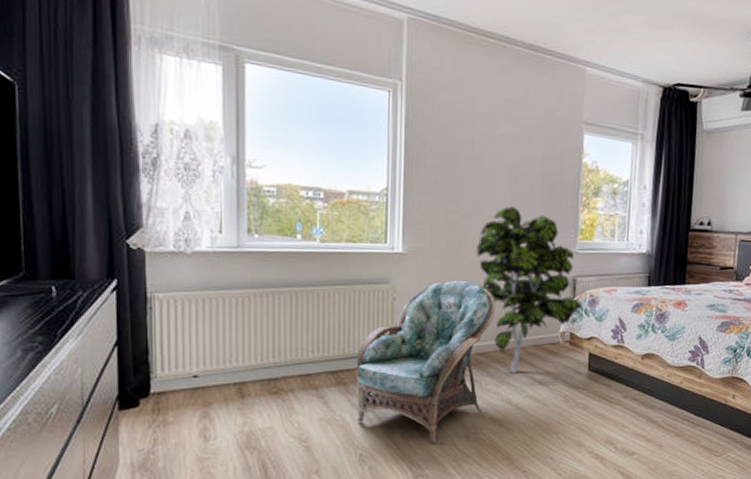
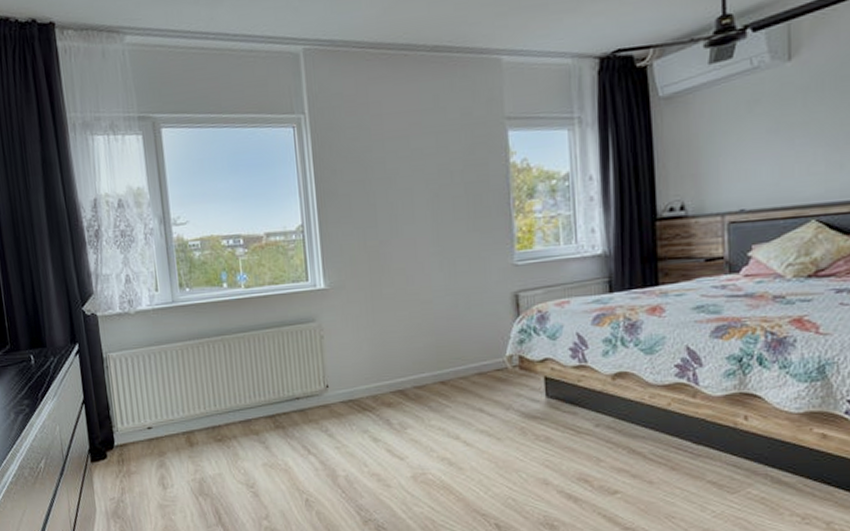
armchair: present [356,280,495,443] -> none [291,309,429,486]
indoor plant: present [476,205,582,373] -> none [401,223,530,406]

